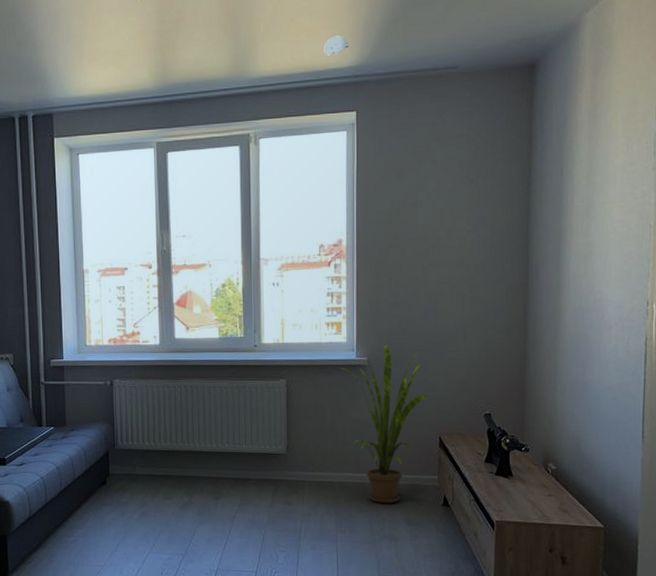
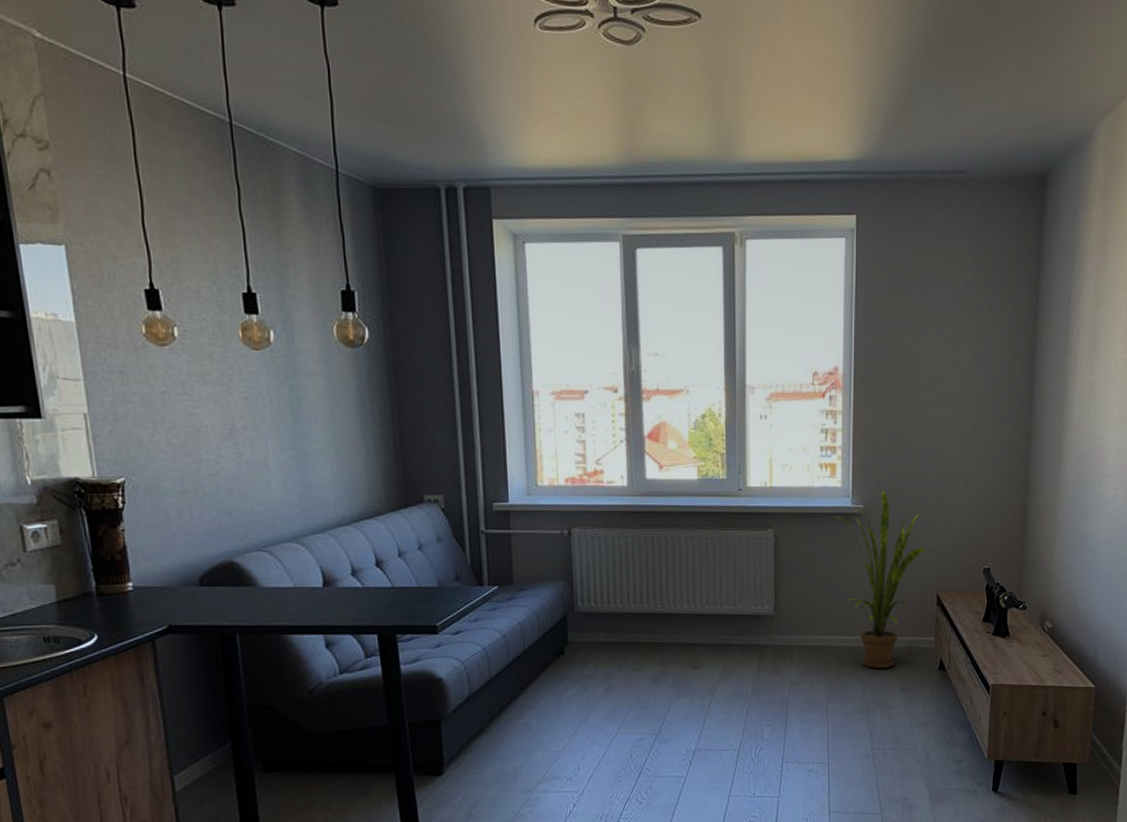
smoke detector: present [324,35,349,58] -> none [821,120,850,147]

